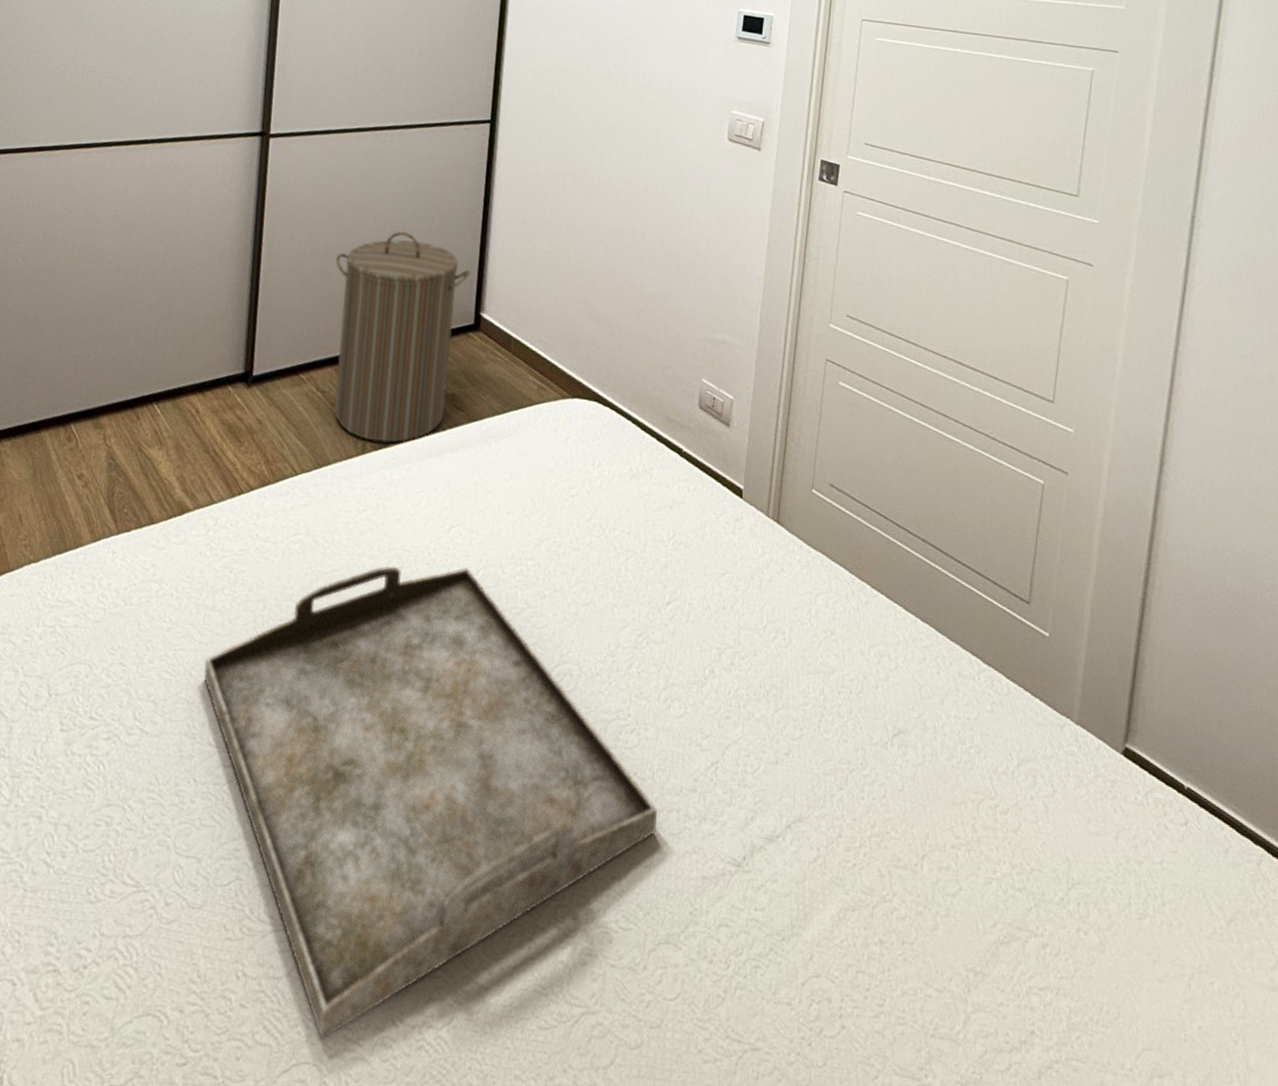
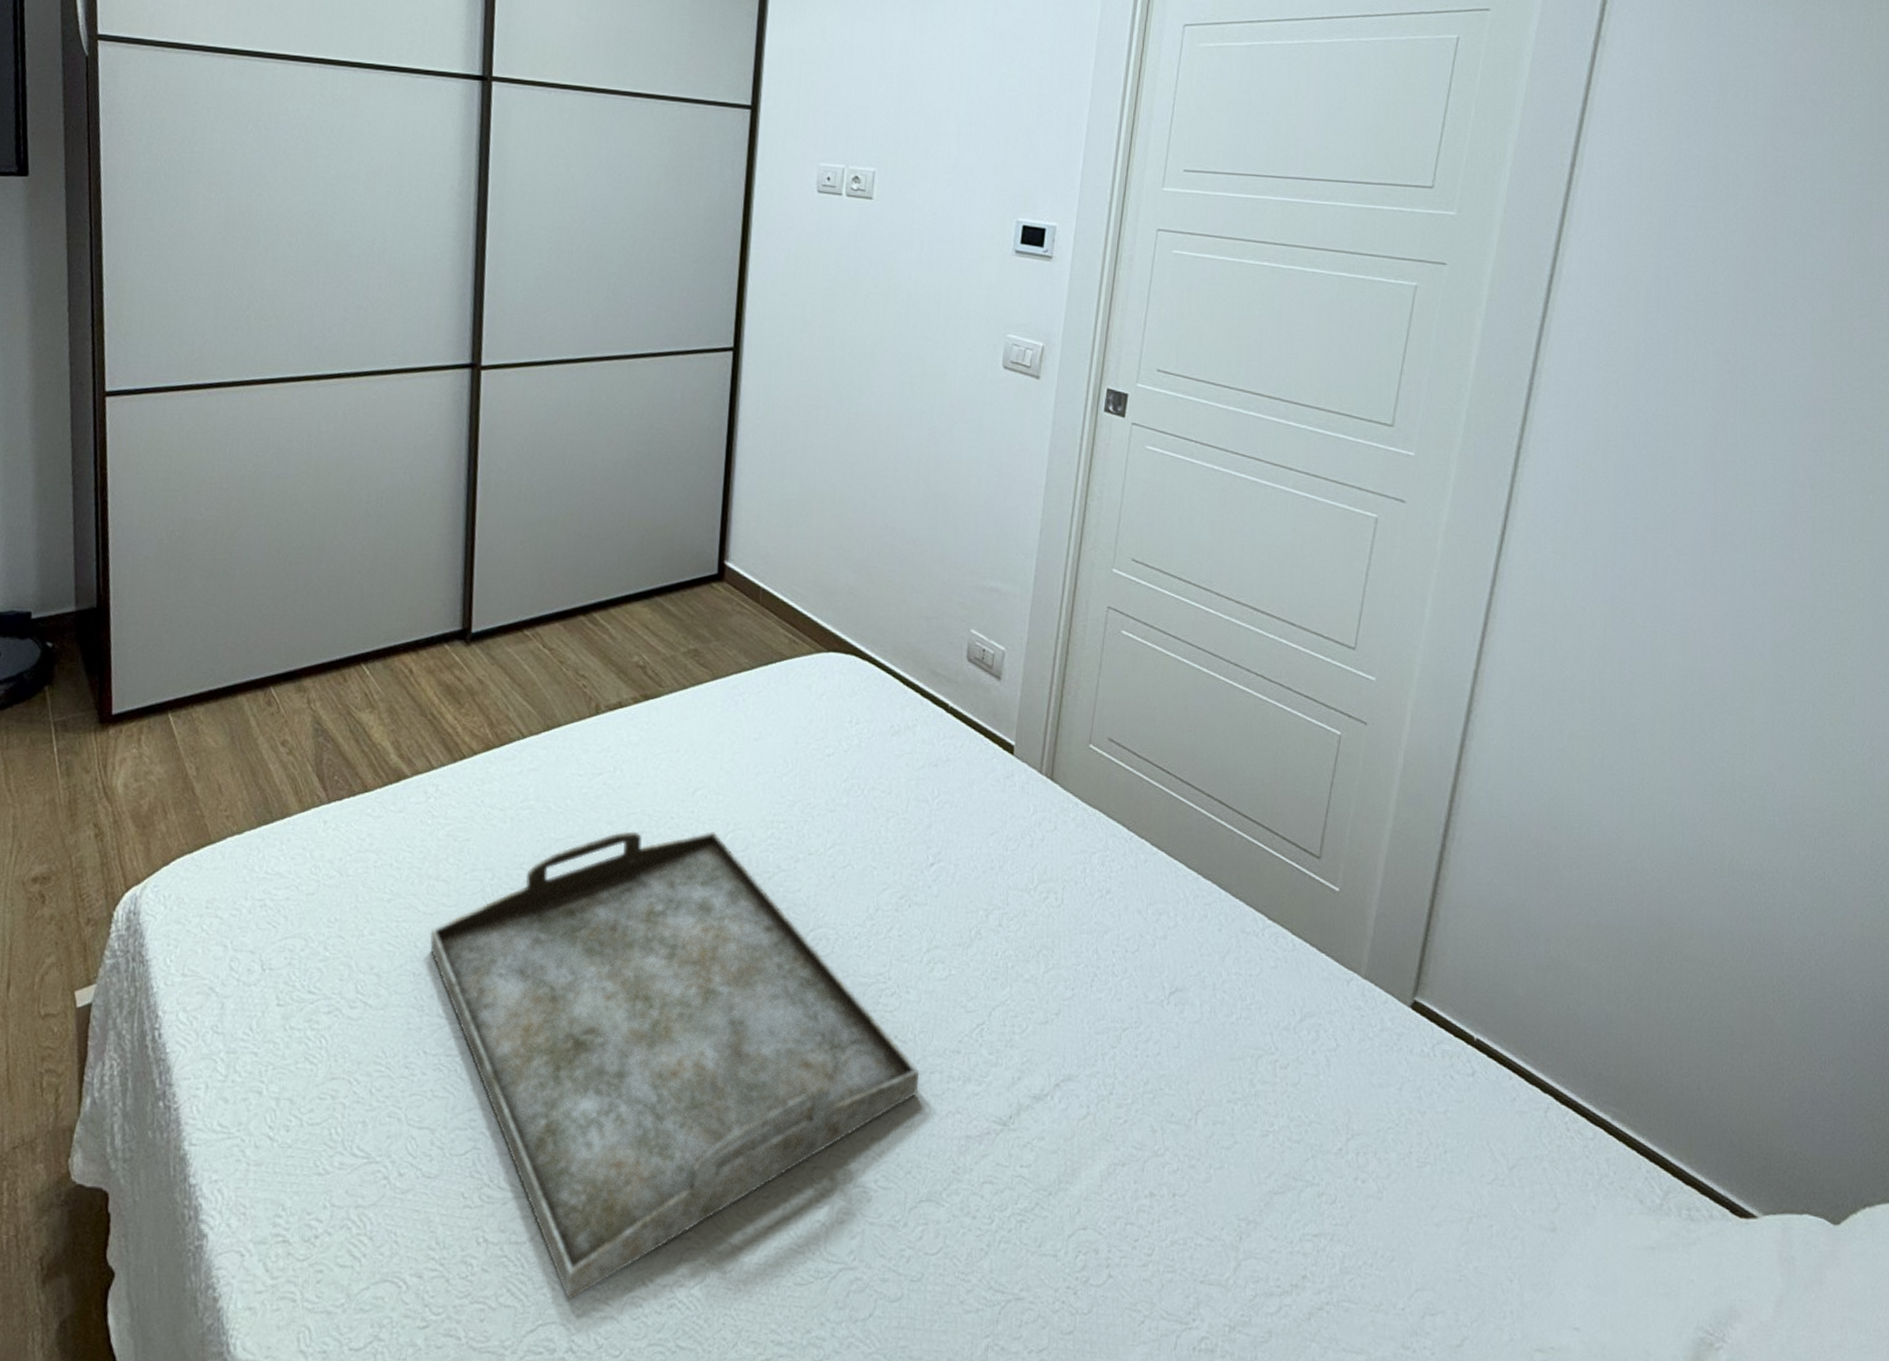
laundry hamper: present [334,231,471,443] -> none [560,473,713,702]

